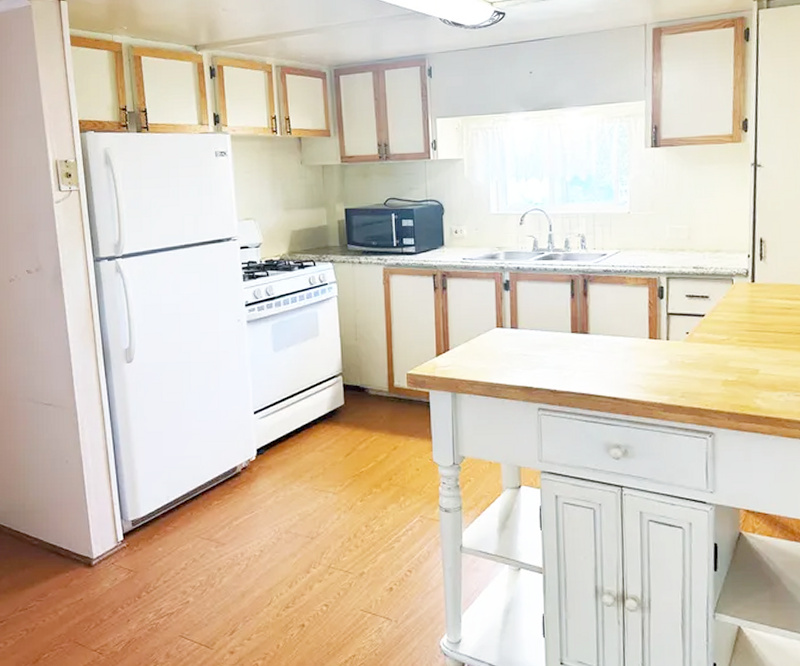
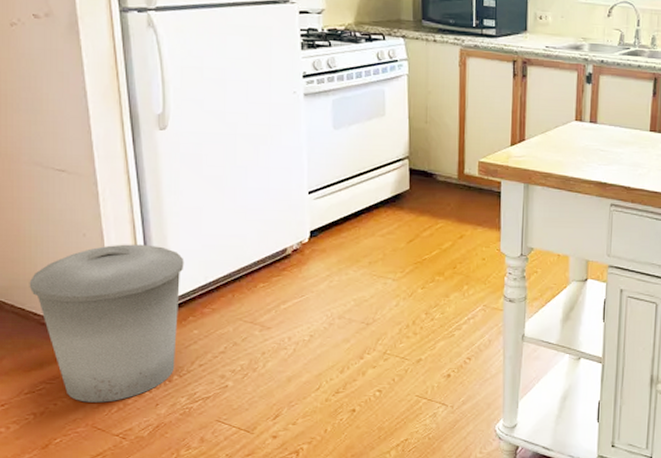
trash can: none [23,468,149,619] -> present [29,244,184,403]

